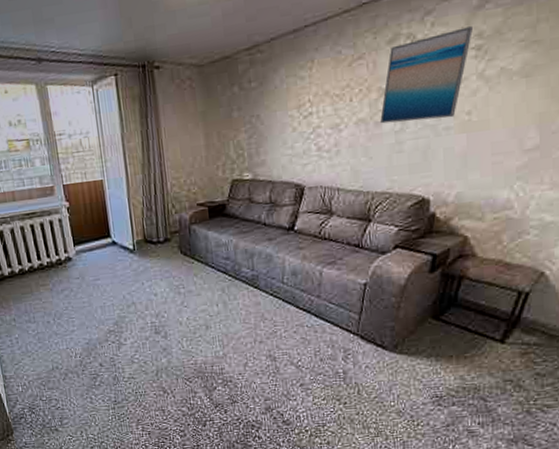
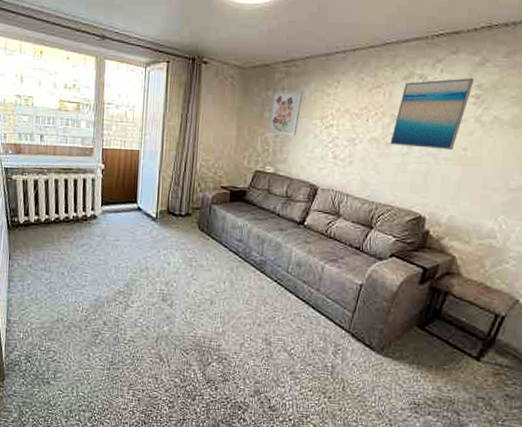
wall art: none [239,79,274,136] -> present [267,90,304,136]

